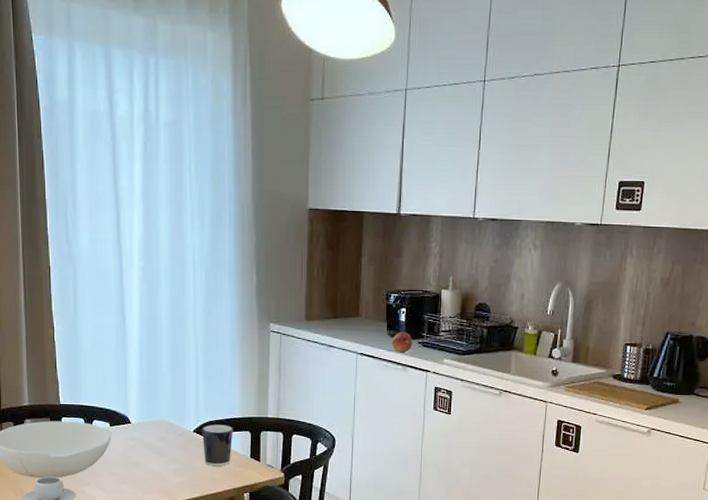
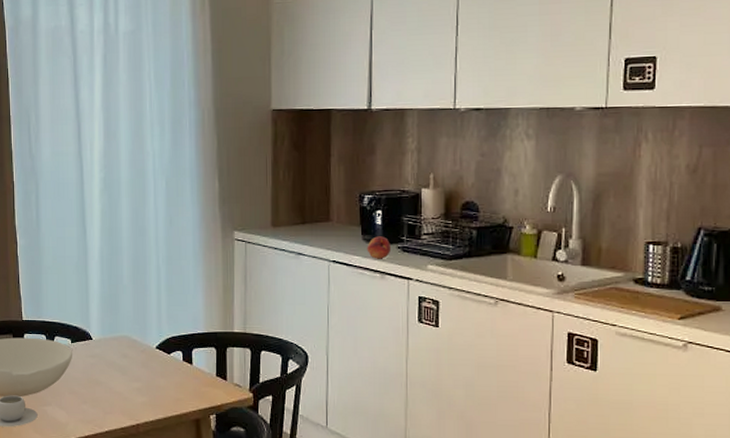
mug: present [202,424,234,466] -> none [164,340,198,385]

